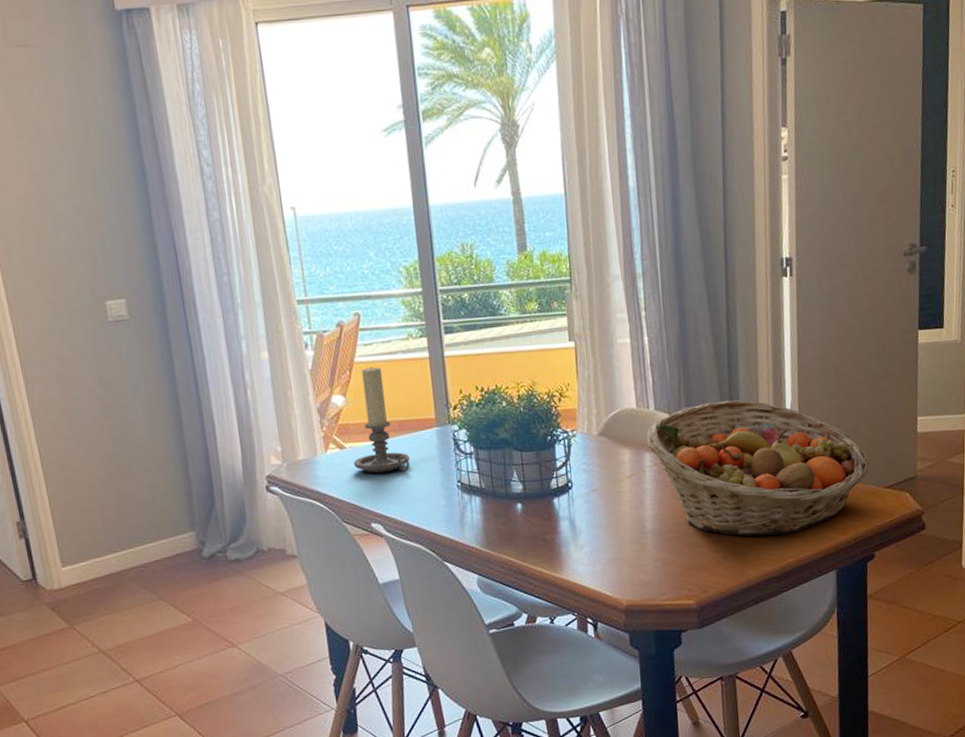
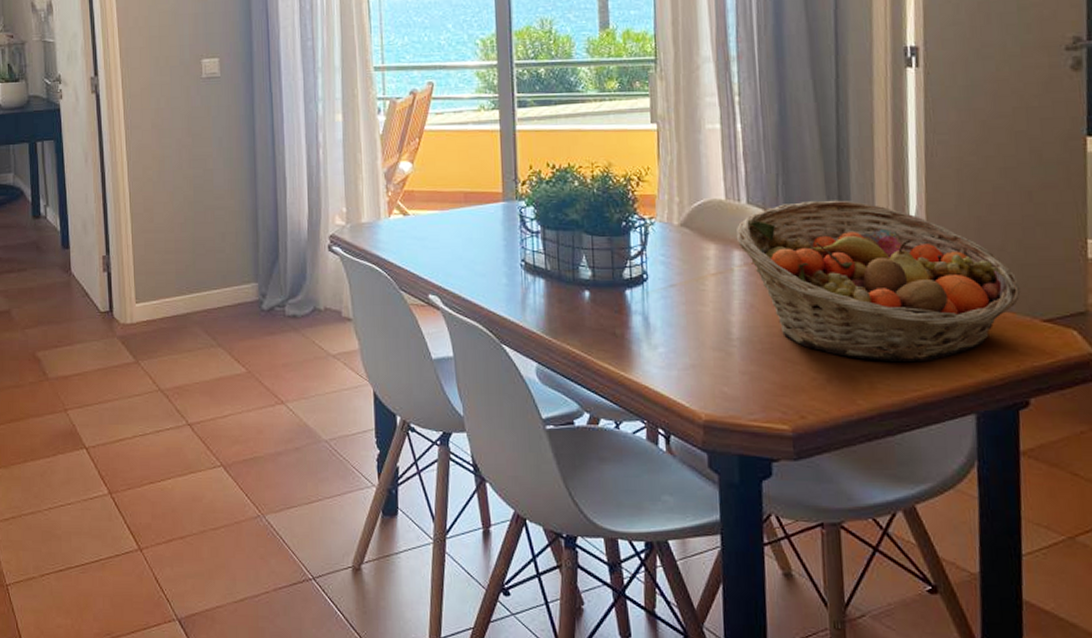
candle holder: present [353,366,411,474] -> none [415,135,474,244]

